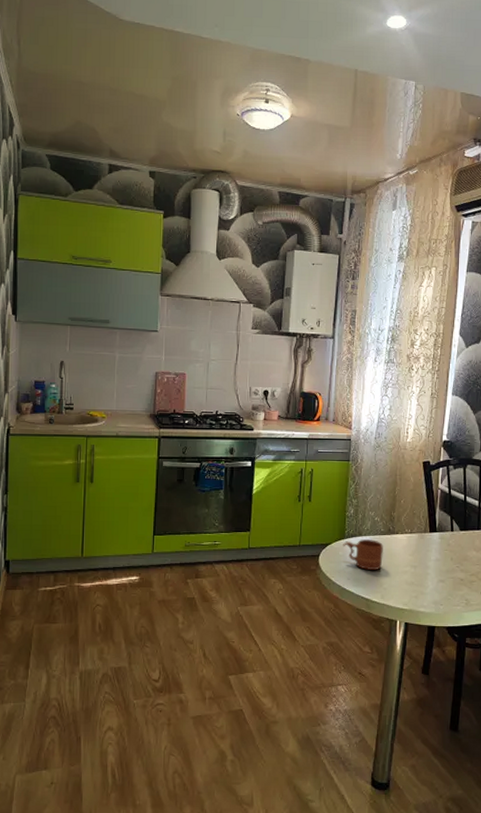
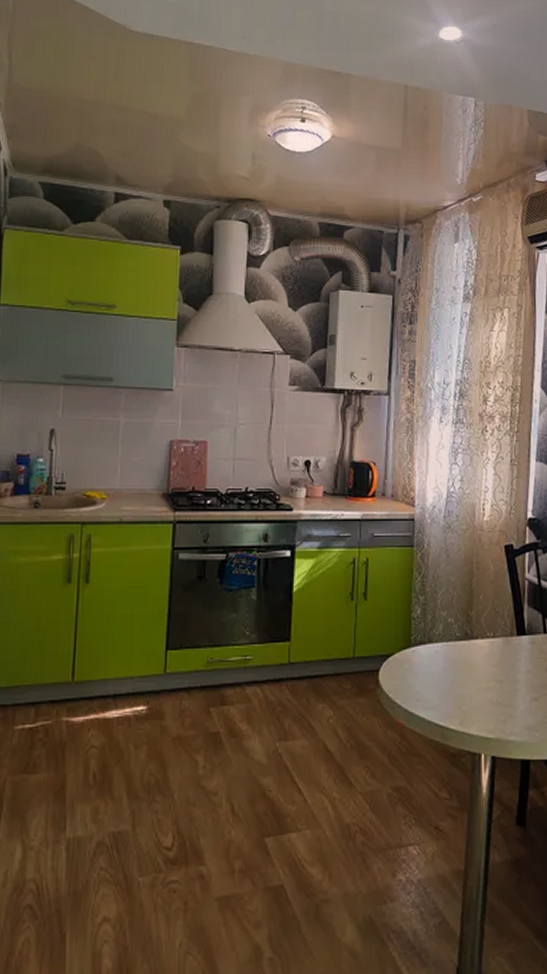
mug: present [343,539,383,570] -> none [409,647,460,687]

